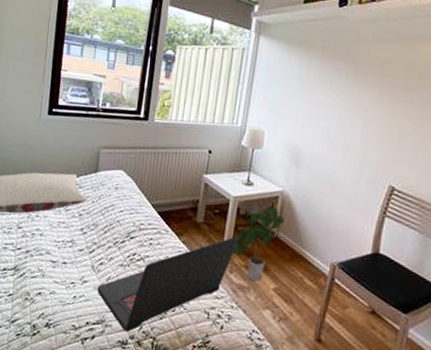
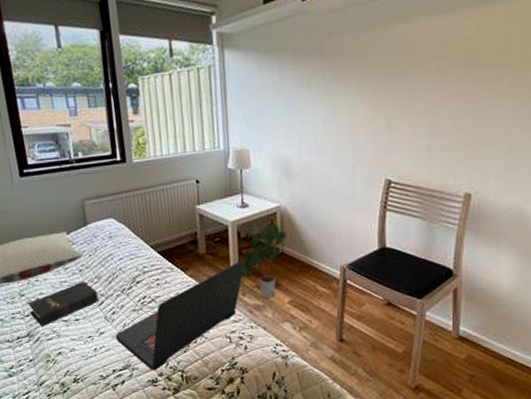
hardback book: none [22,225,91,263] -> present [28,280,99,326]

